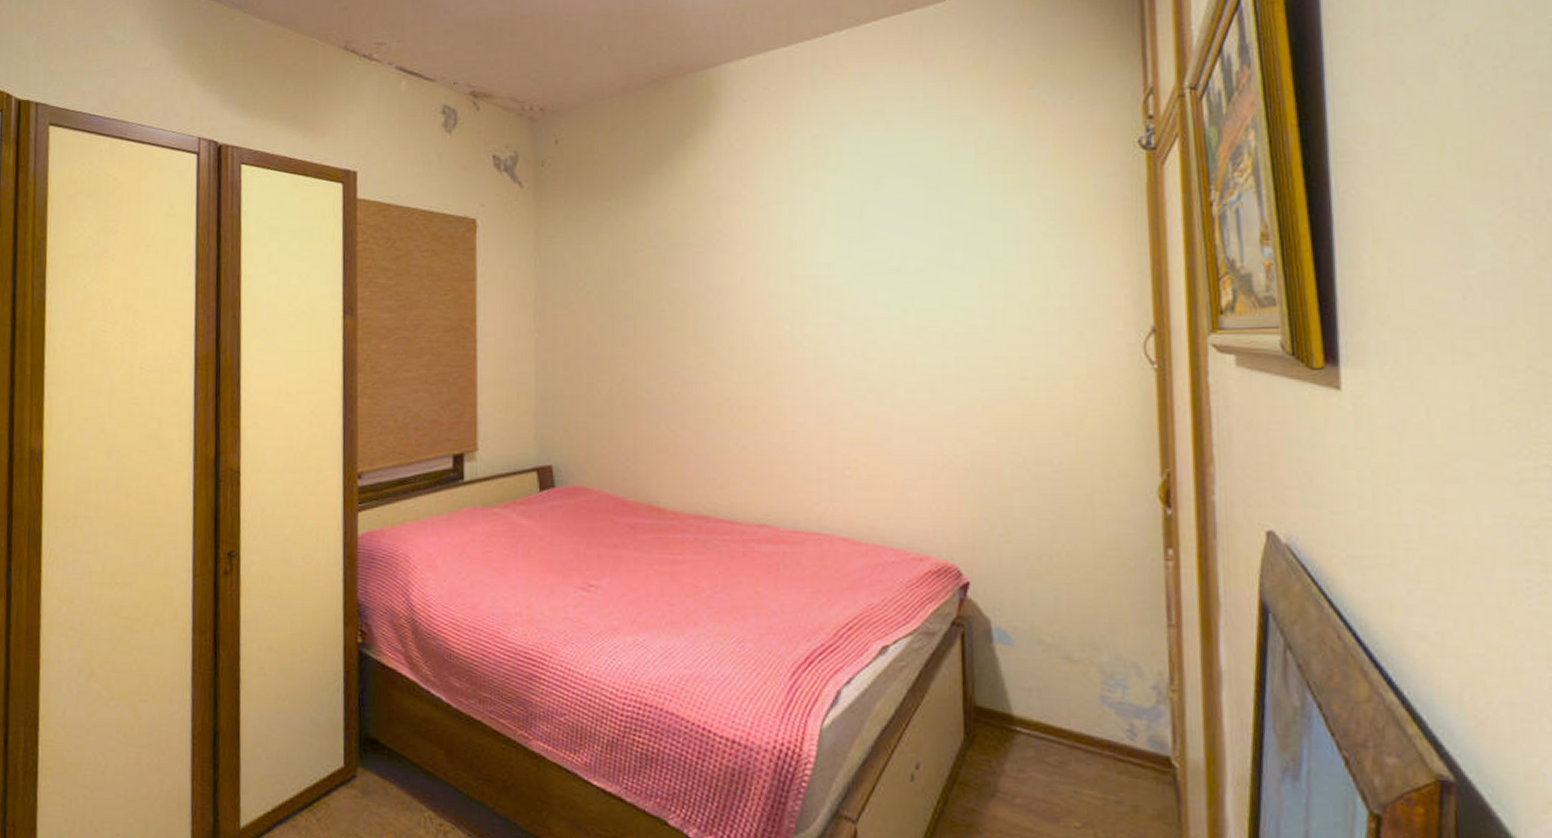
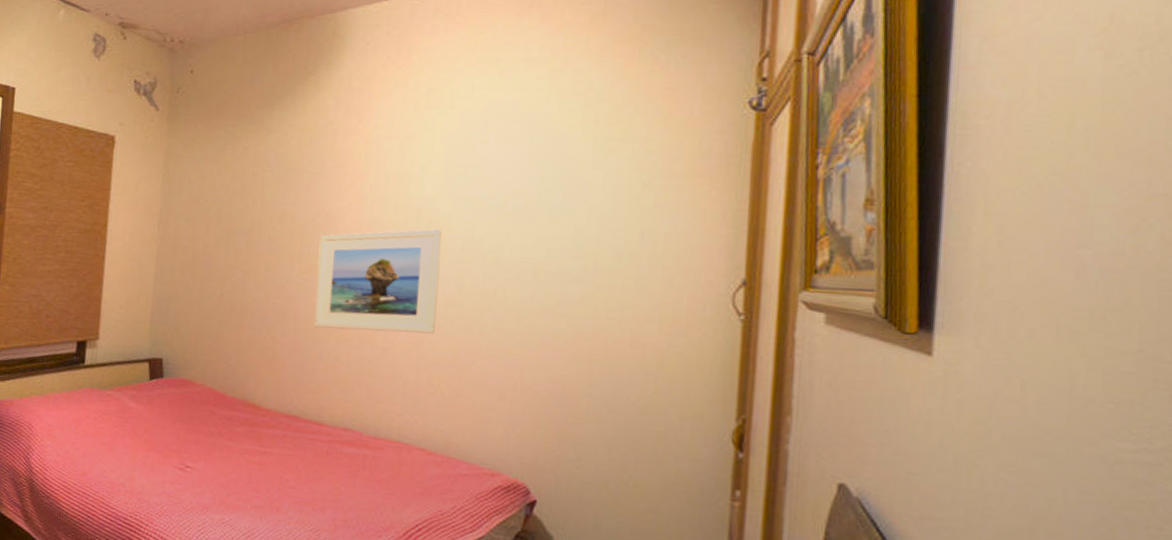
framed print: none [714,298,845,415] -> present [314,229,443,334]

